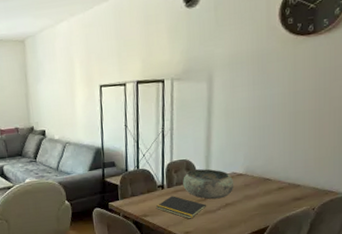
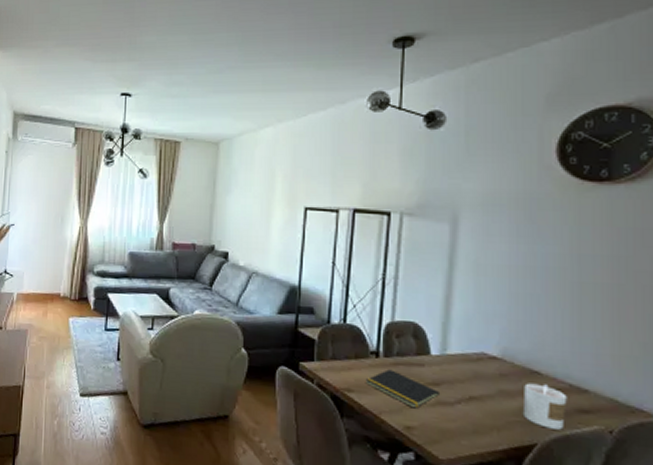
bowl: present [183,168,234,200] -> none [407,337,484,387]
candle: none [259,186,287,215] -> present [522,383,567,430]

